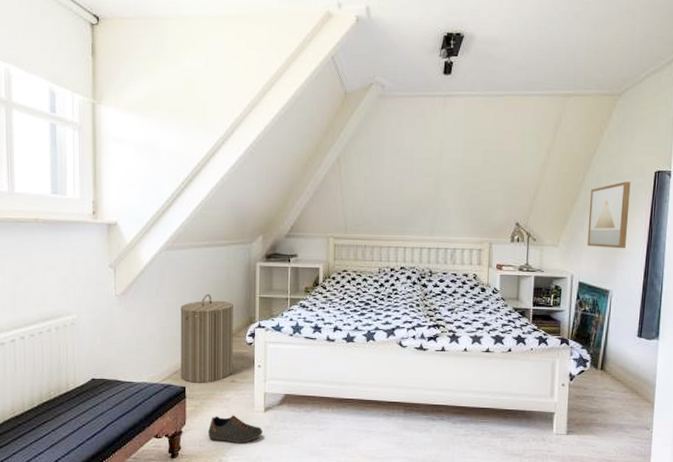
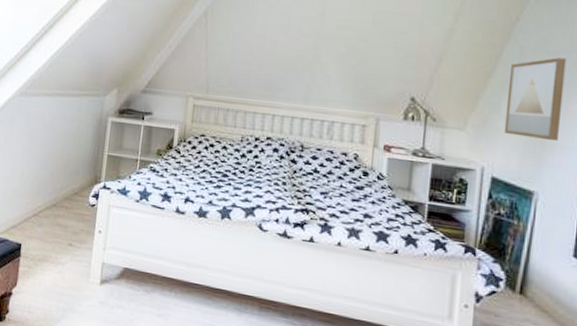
laundry hamper: present [181,294,233,383] -> none [18,146,80,243]
shoe: present [208,415,262,444] -> none [38,281,96,318]

